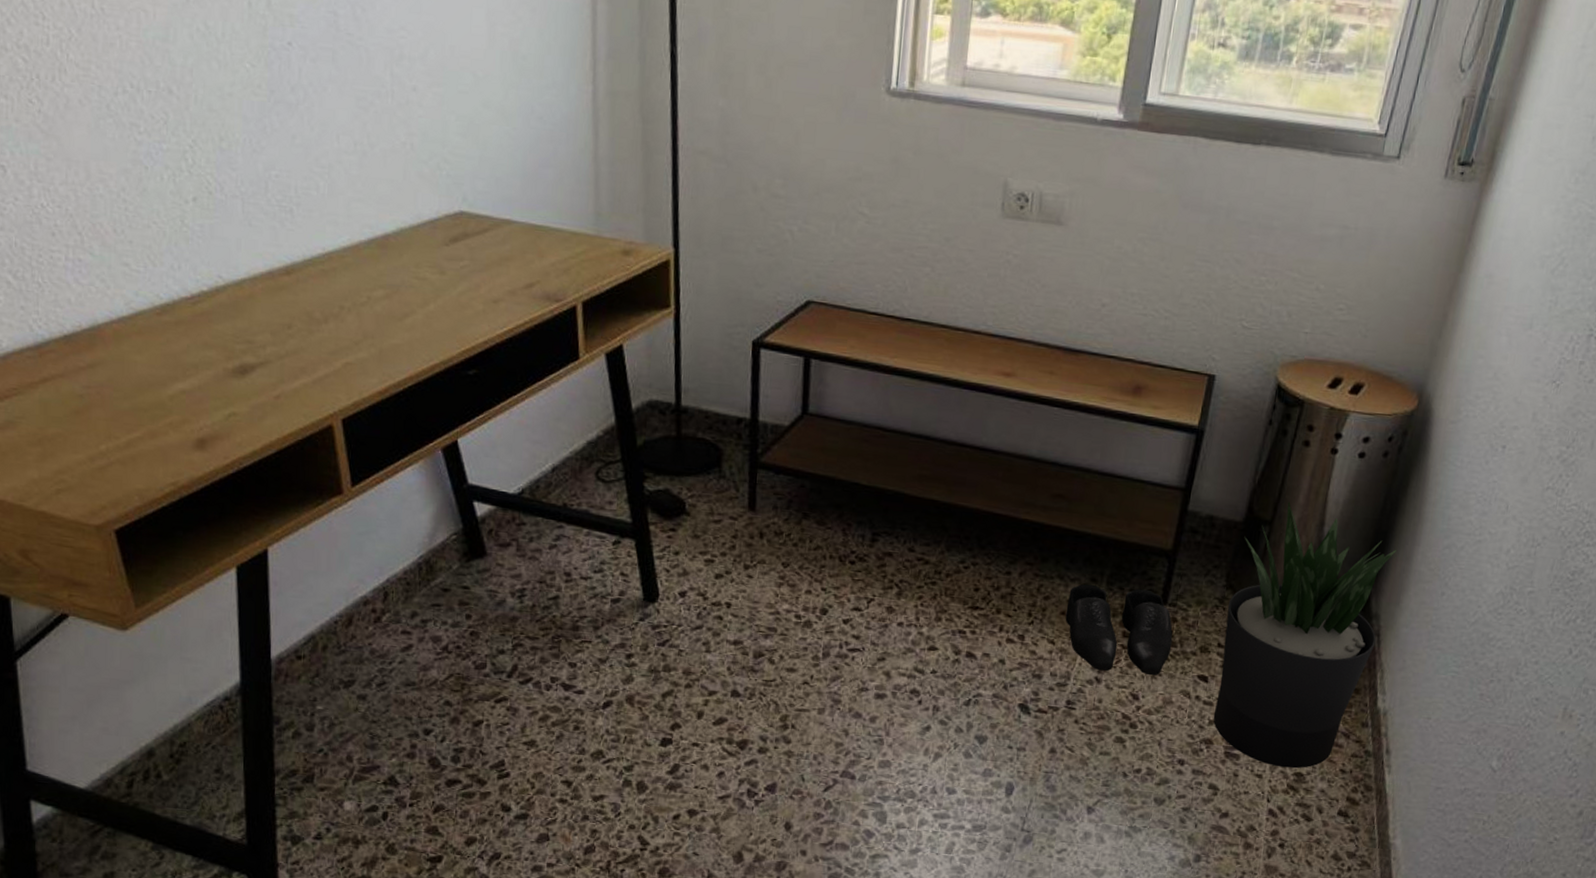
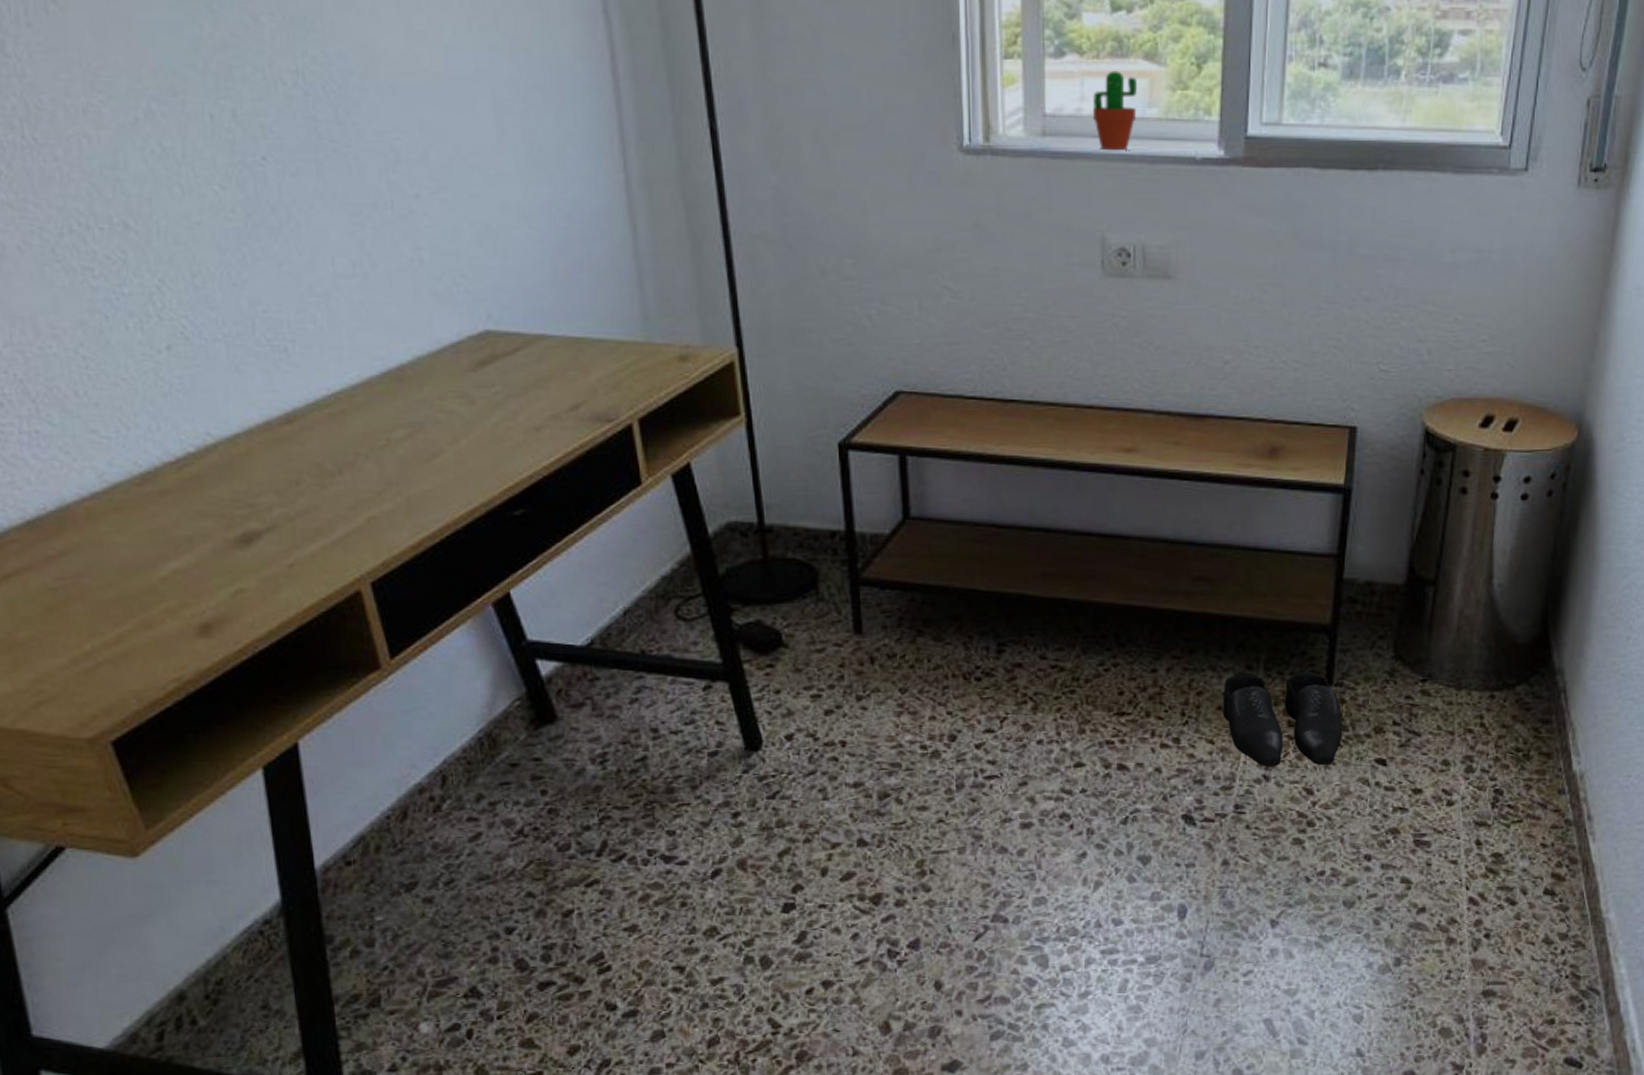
flowerpot: none [1009,33,1052,107] -> present [1092,70,1137,151]
planter: present [1213,502,1398,769] -> none [1397,556,1575,850]

